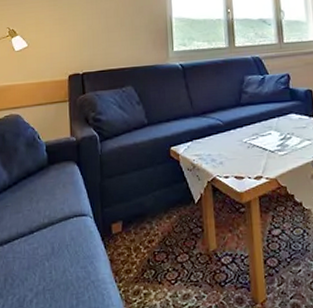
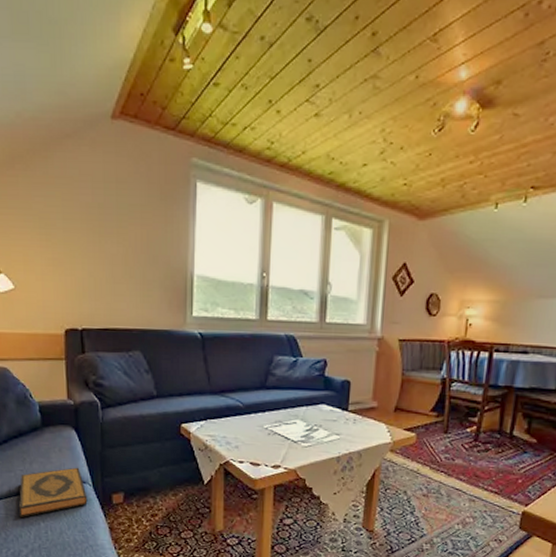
hardback book: none [25,201,89,260] -> present [19,467,88,518]

